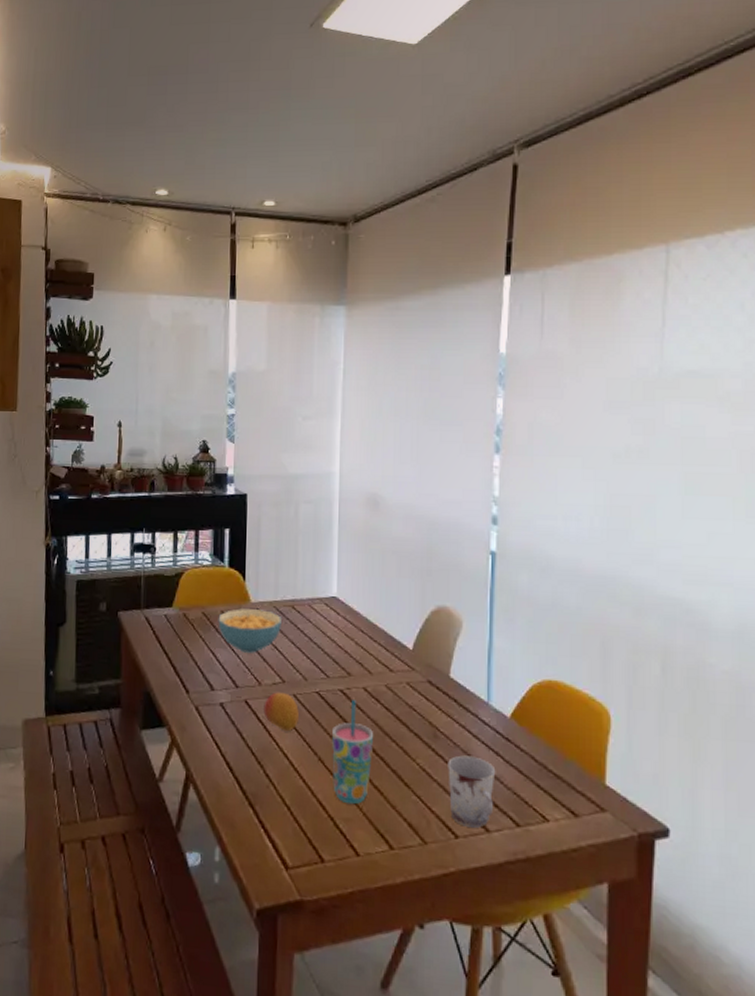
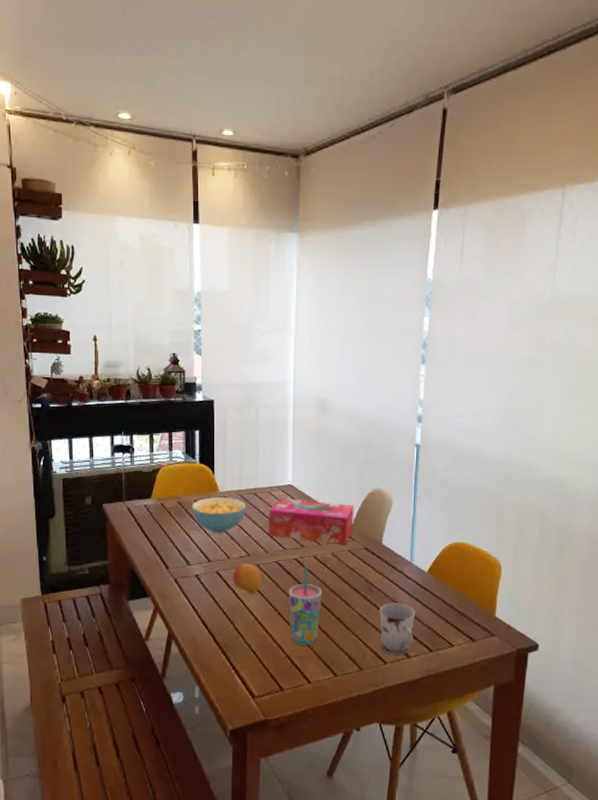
tissue box: none [307,613,414,675] -> present [268,498,354,545]

